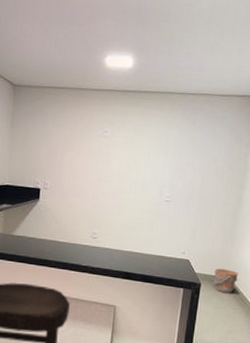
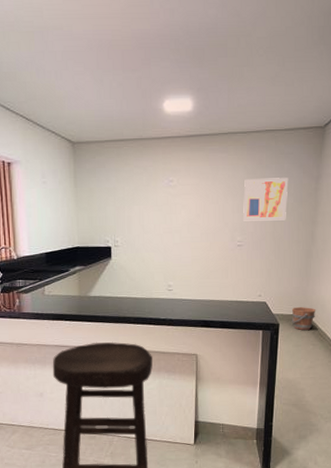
wall art: none [173,138,220,181] -> present [243,177,289,221]

